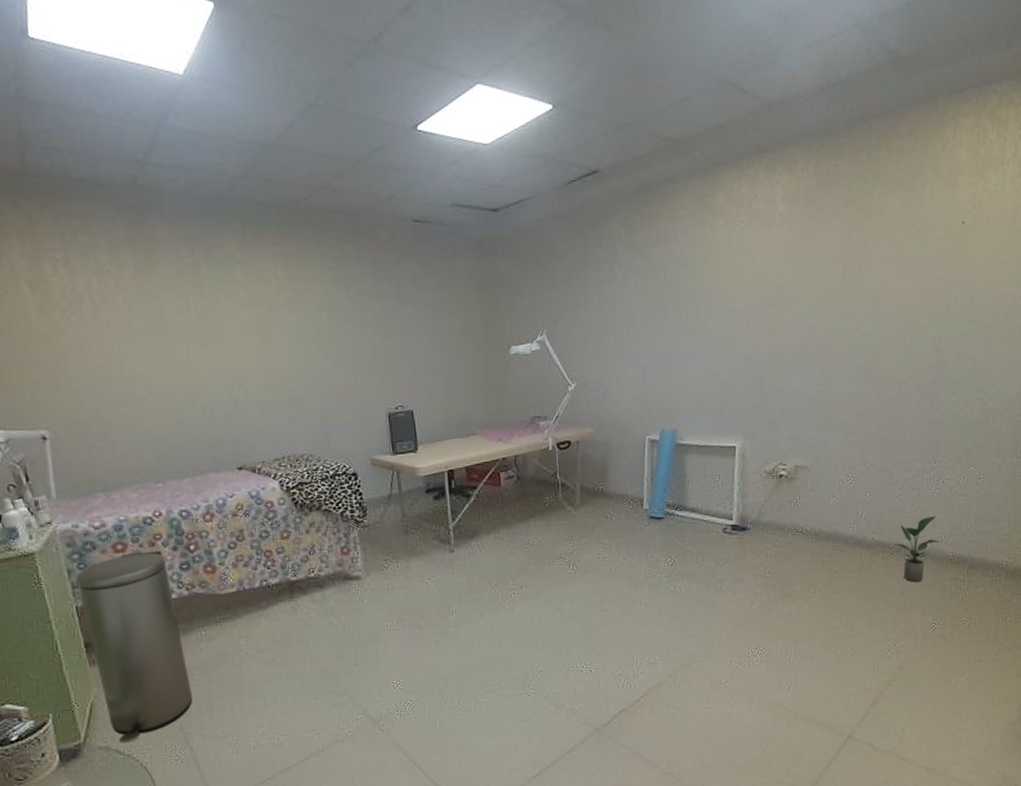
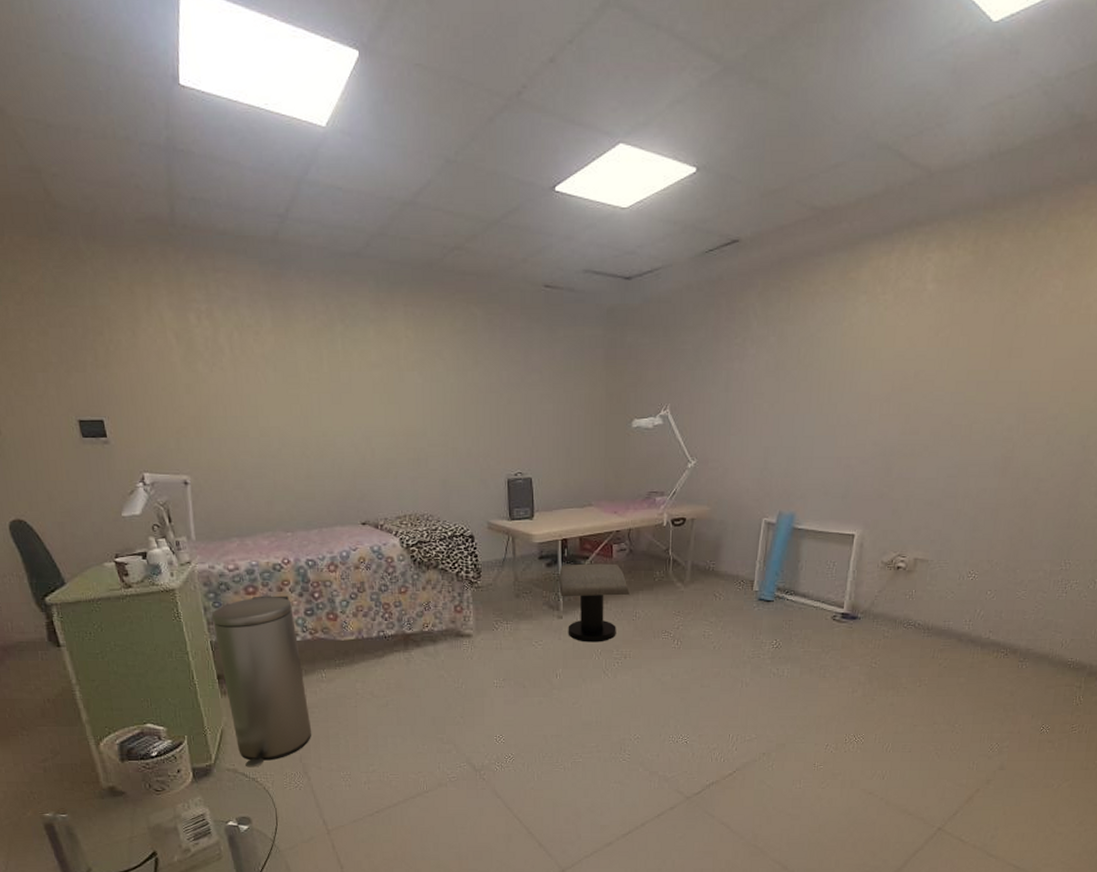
stool: none [446,491,521,575] -> present [558,563,630,642]
potted plant: present [893,515,941,582] -> none [1009,619,1061,684]

